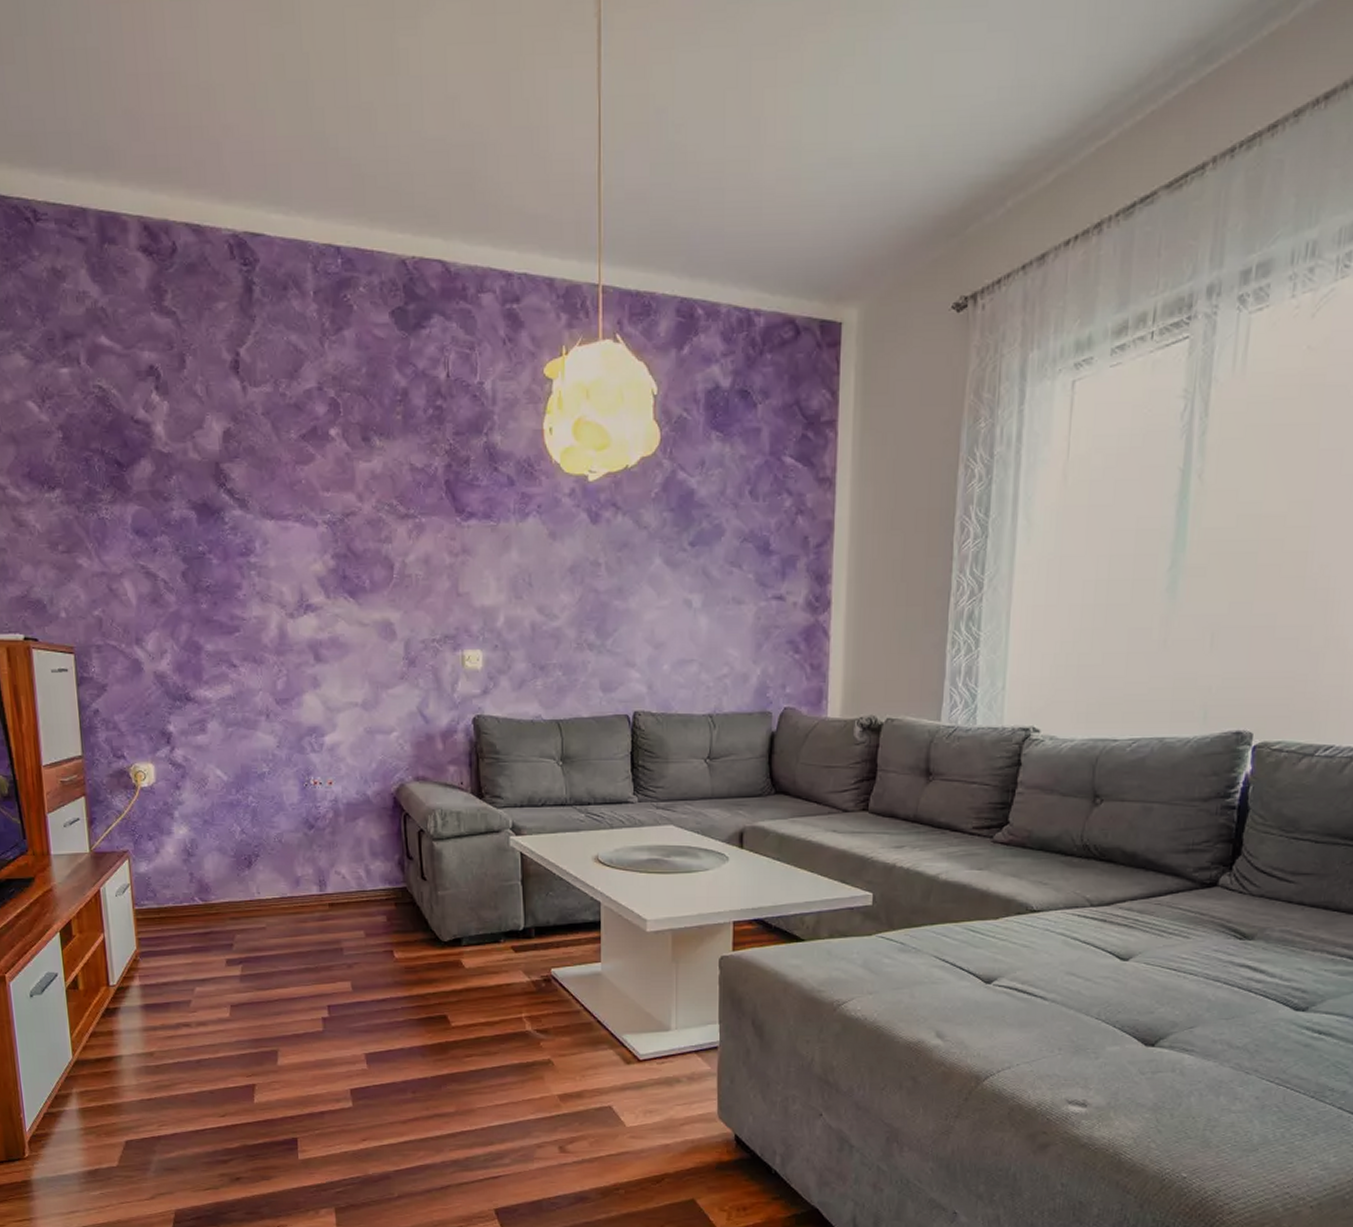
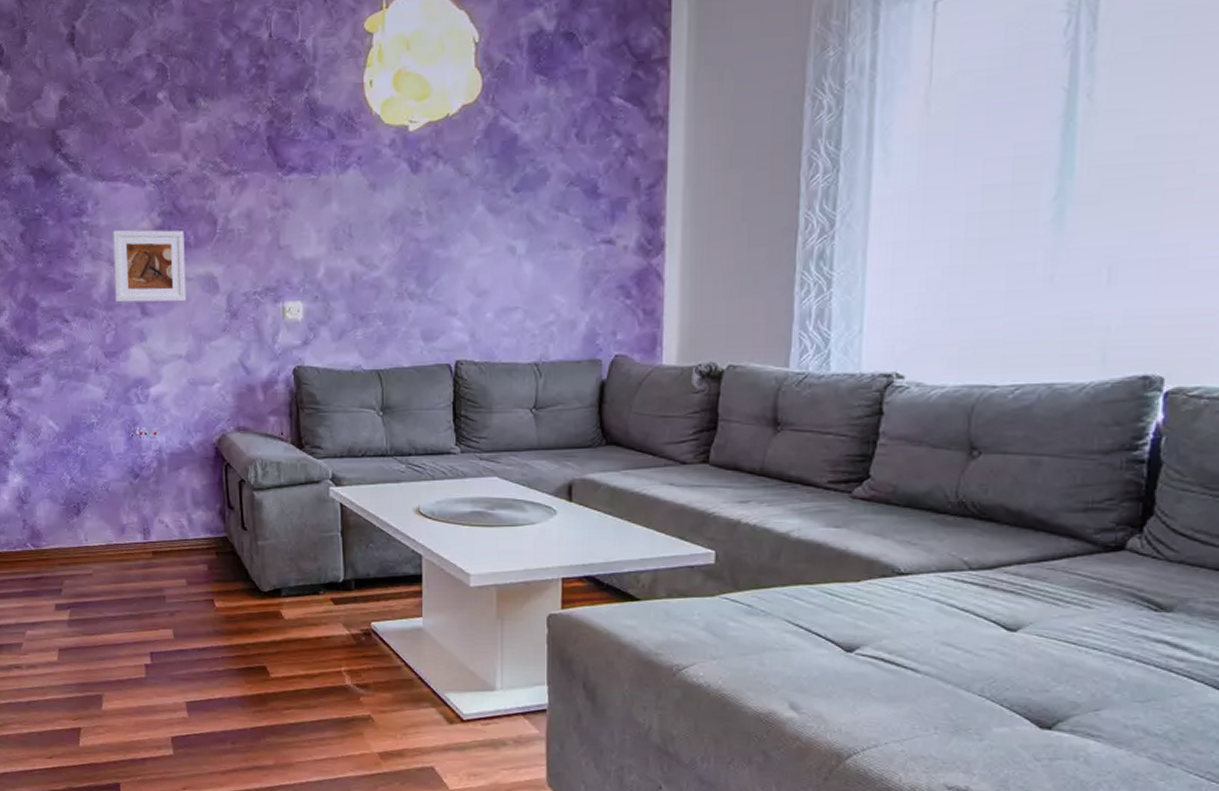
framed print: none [283,571,362,648] -> present [113,229,187,303]

